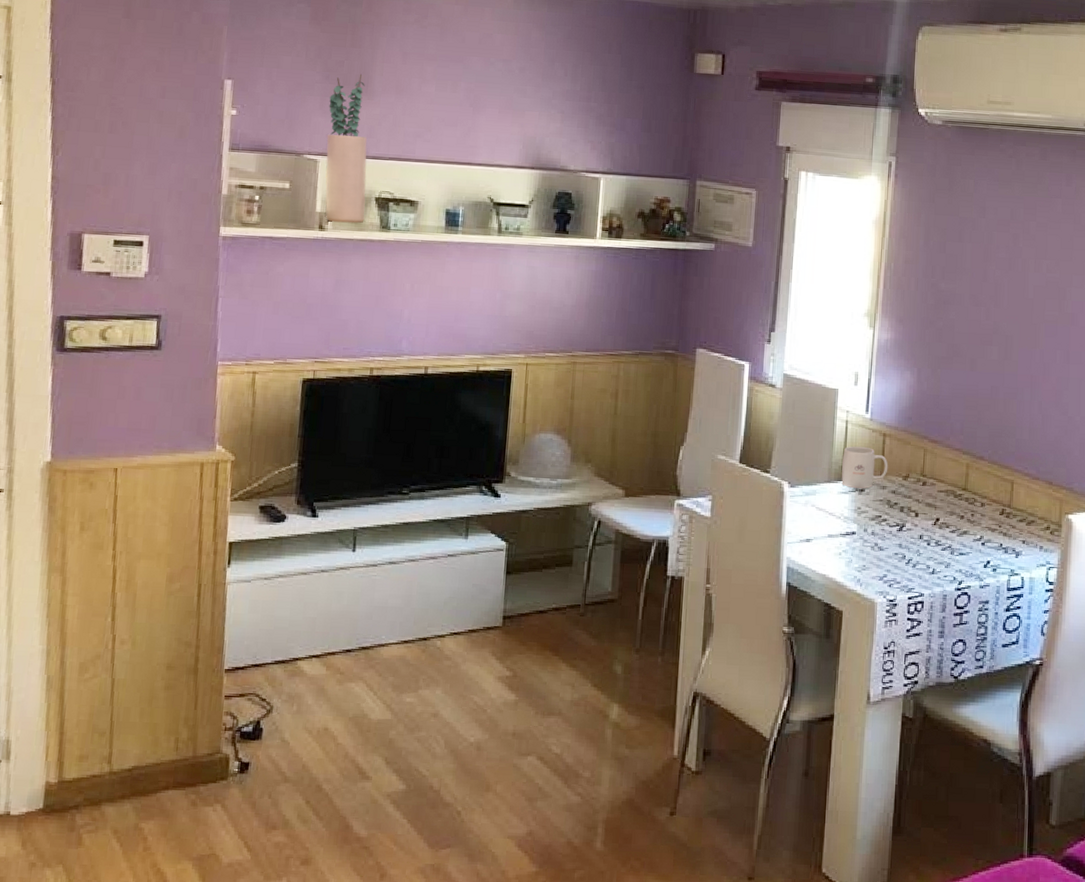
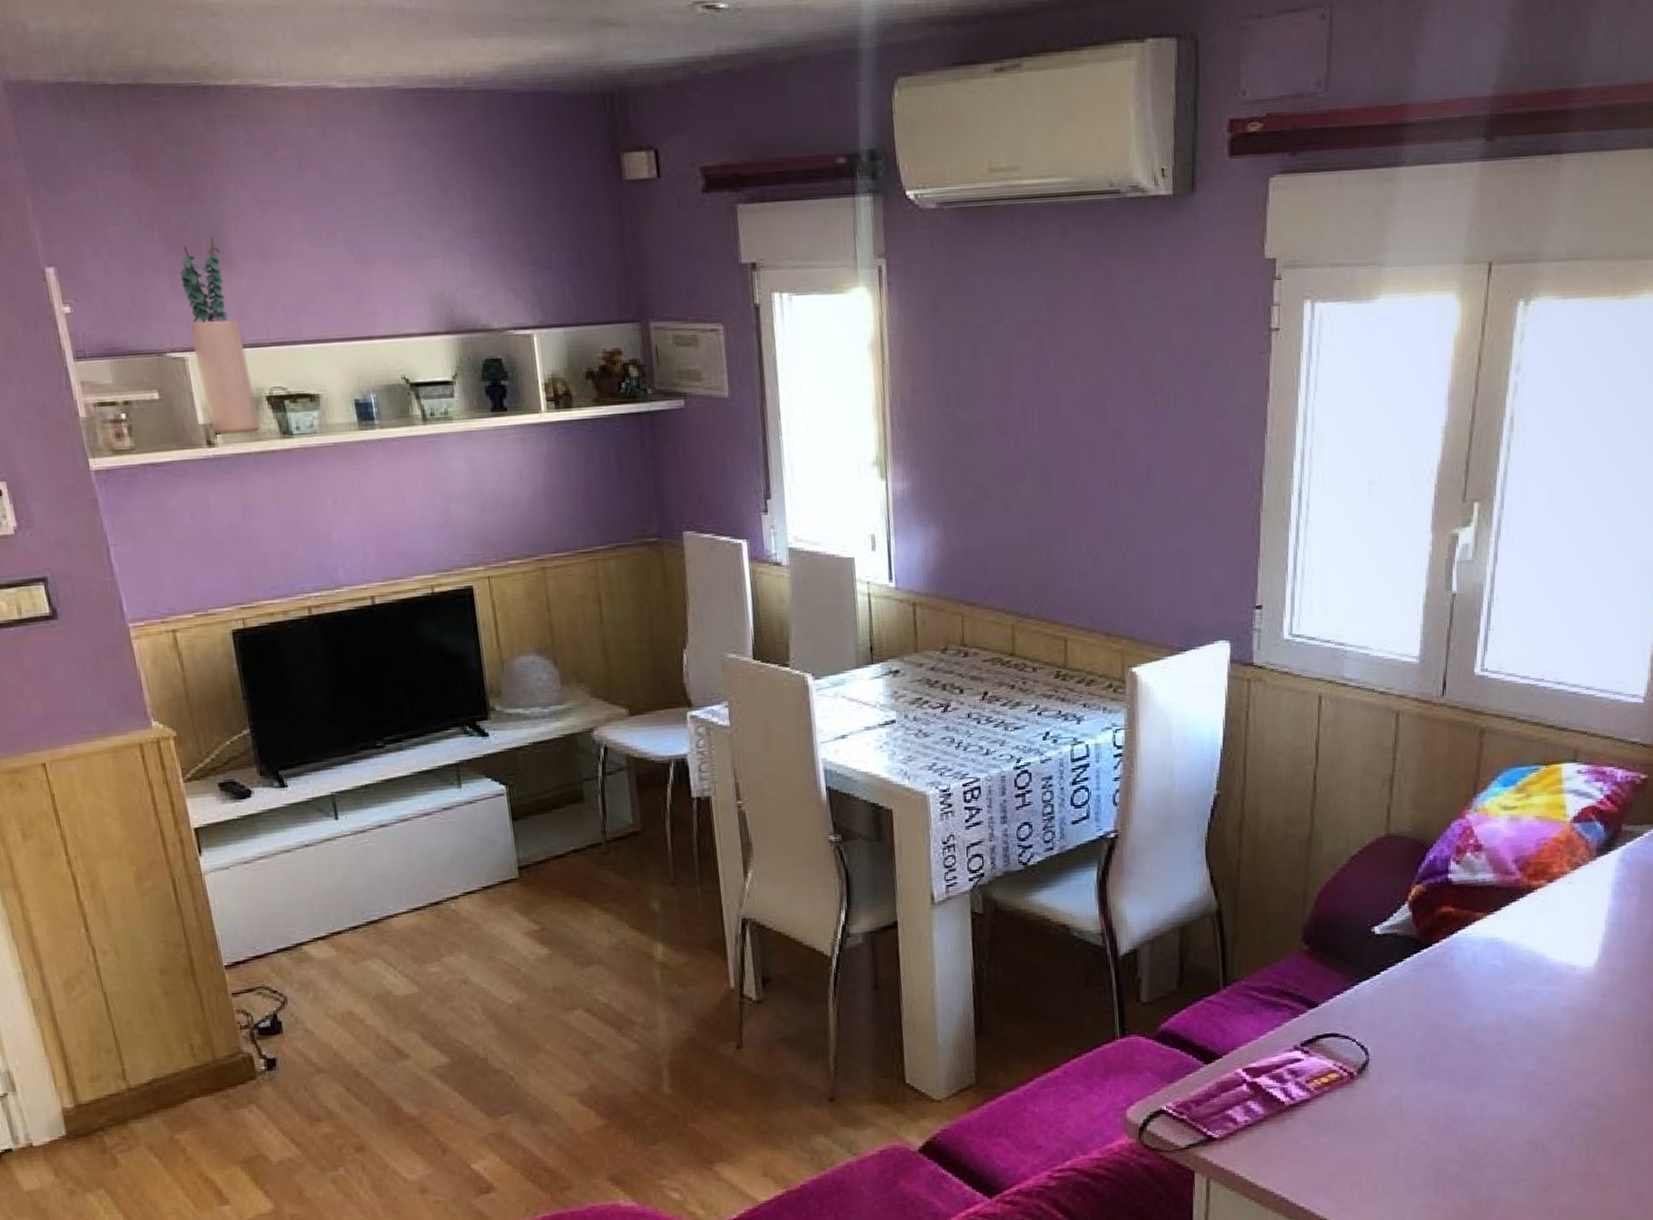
mug: present [841,446,889,489] -> none [869,621,923,672]

